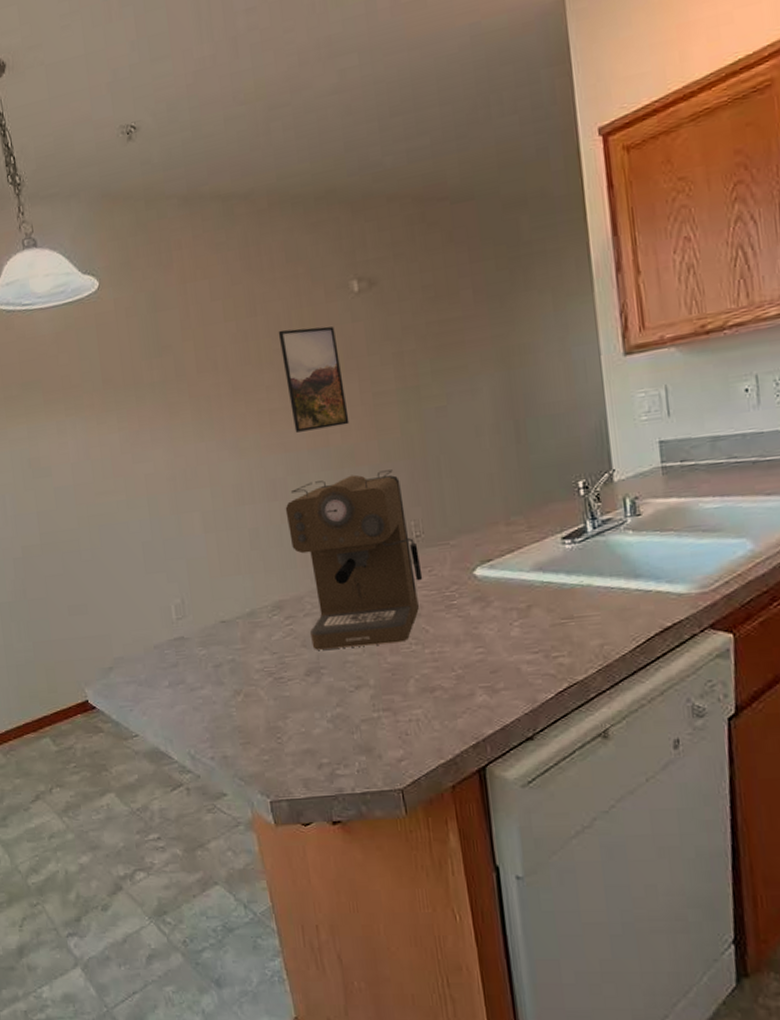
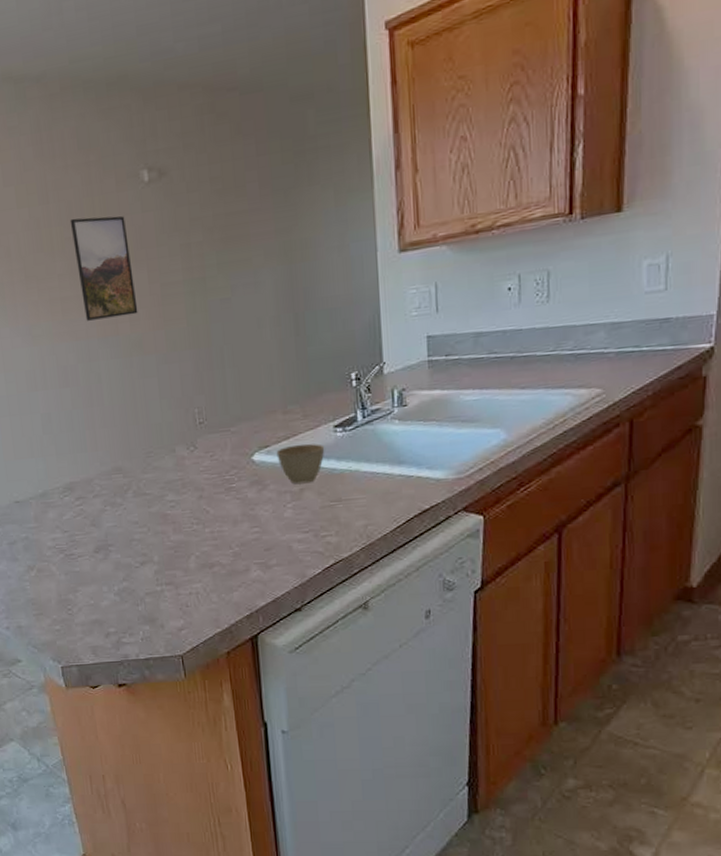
coffee maker: present [285,469,423,650] -> none [76,359,205,529]
cup: none [500,556,553,601] -> present [276,443,325,485]

